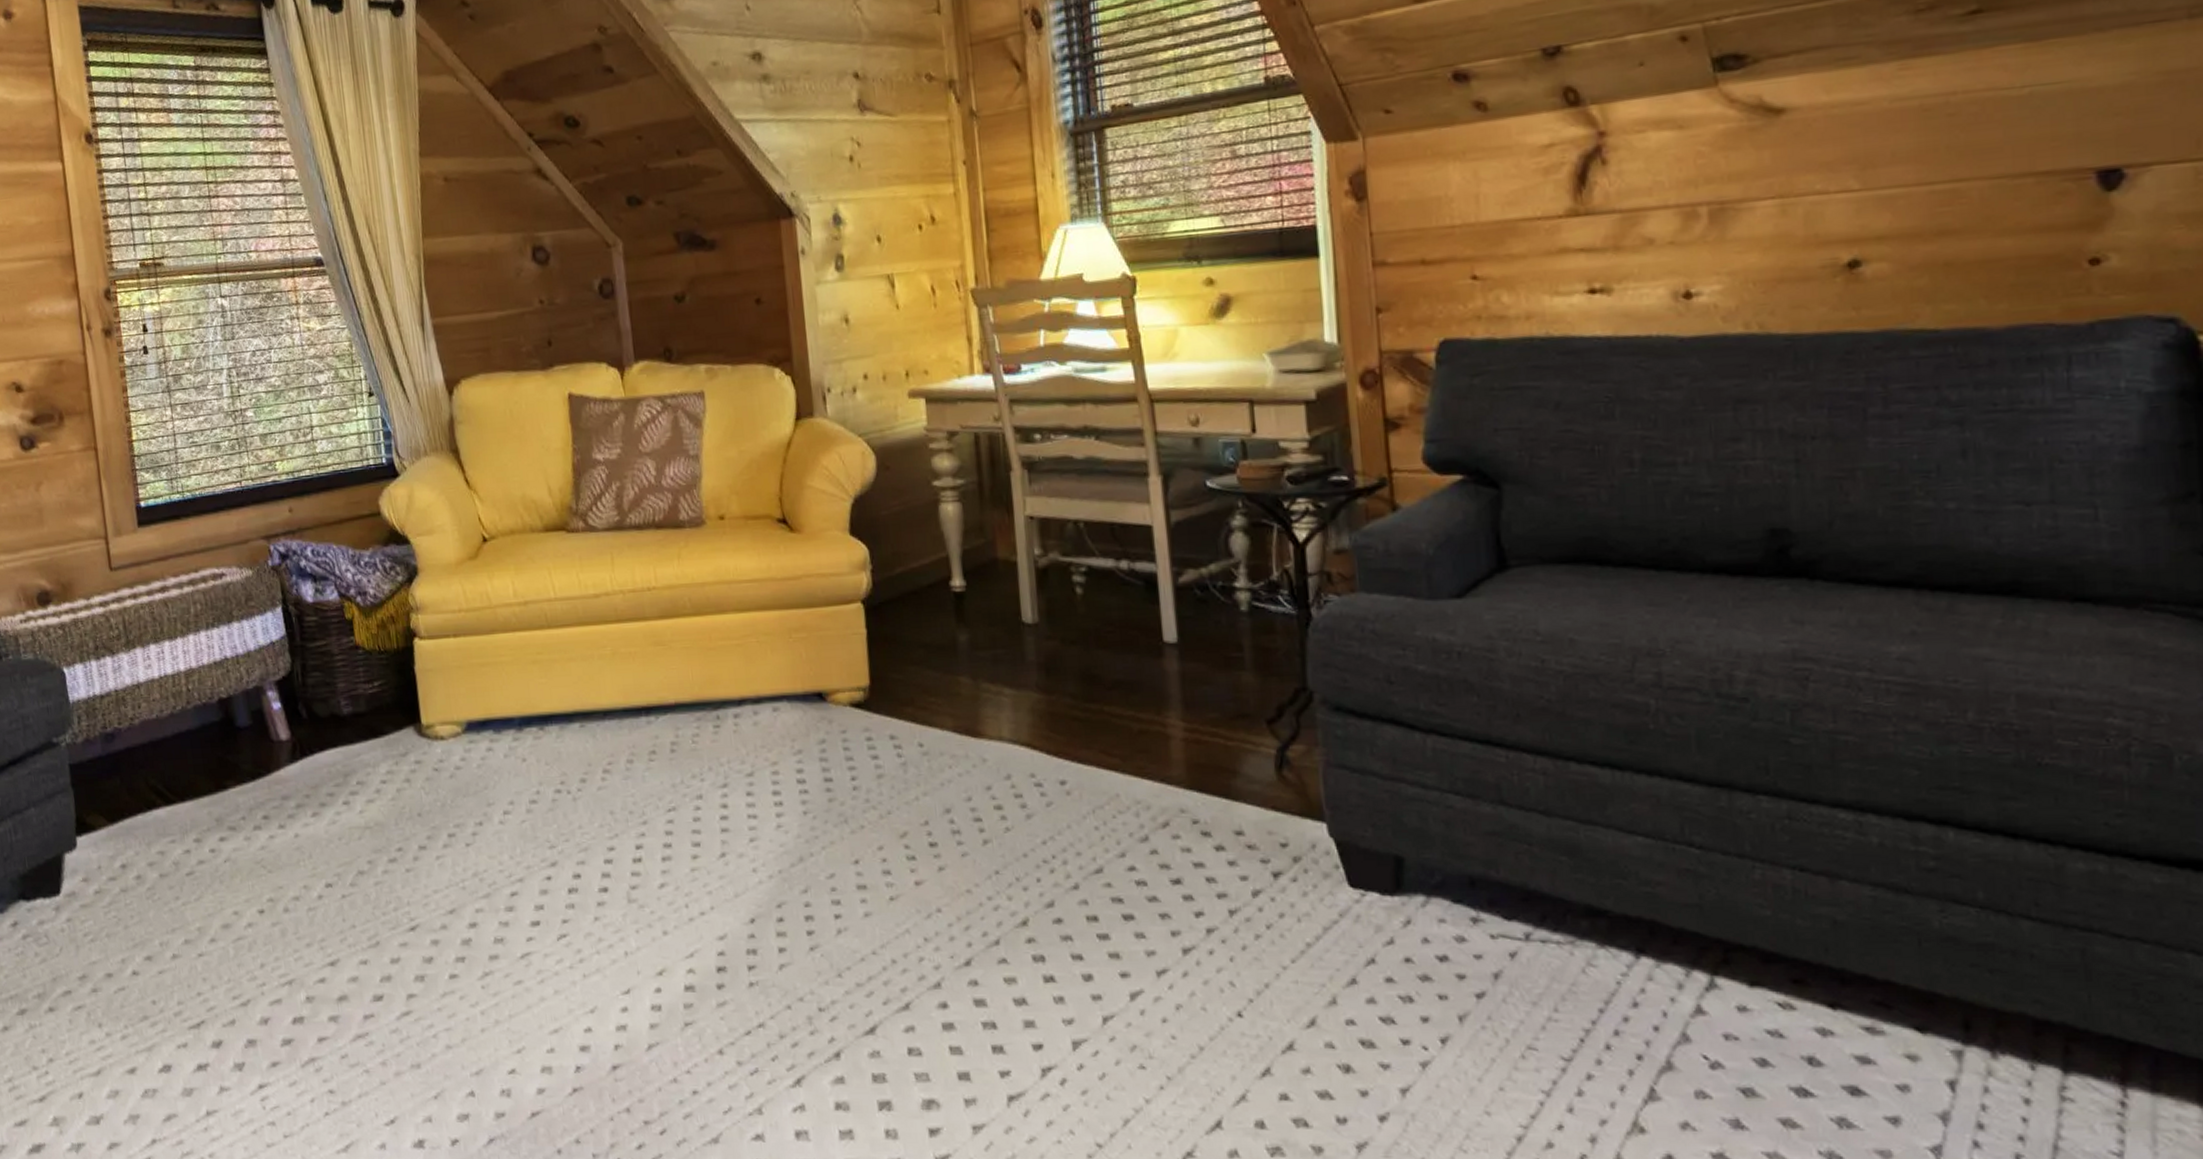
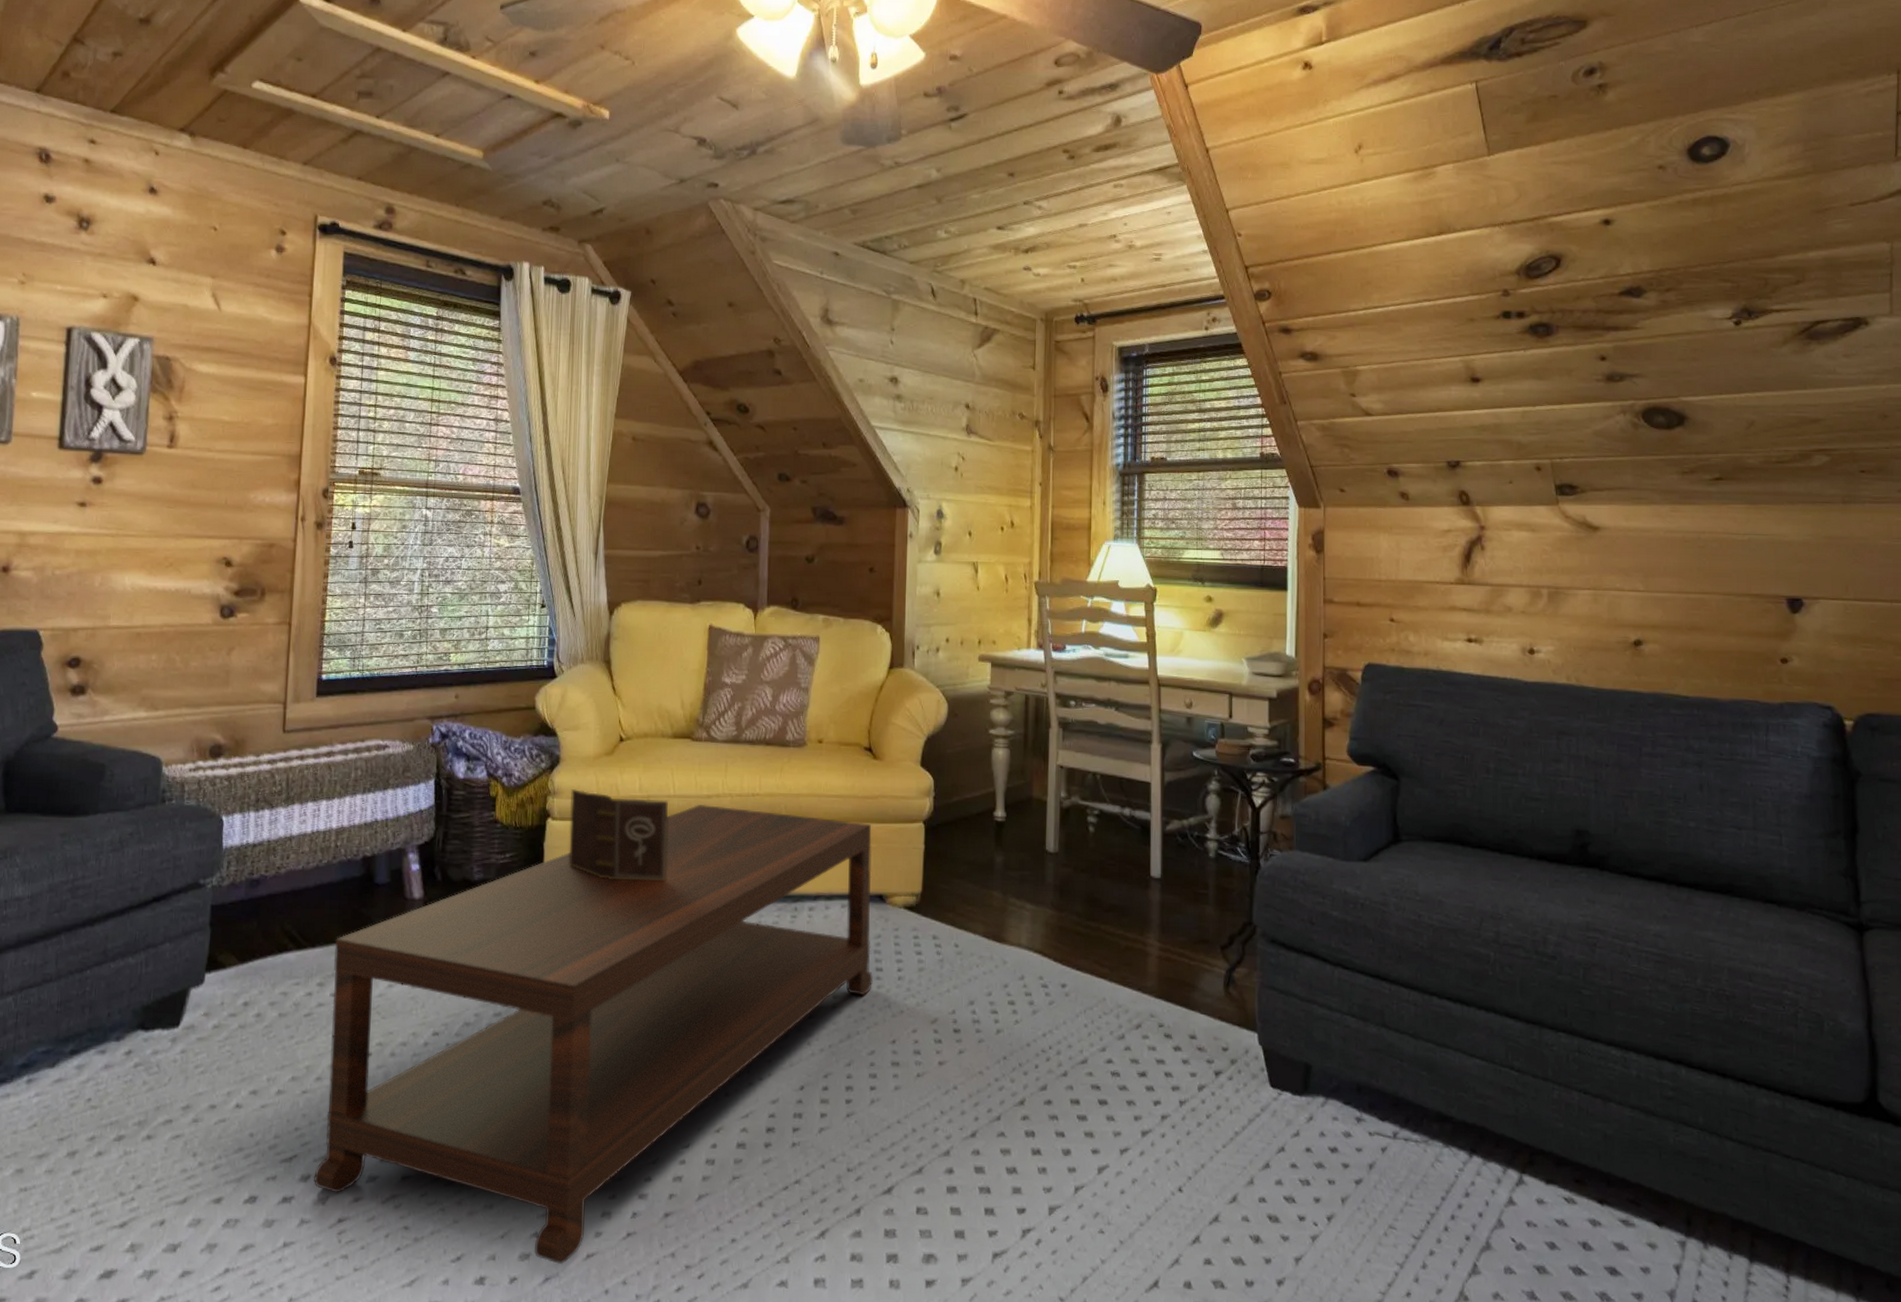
coffee table: none [204,605,823,1124] -> present [314,804,874,1264]
book: none [435,601,561,701] -> present [568,788,668,882]

